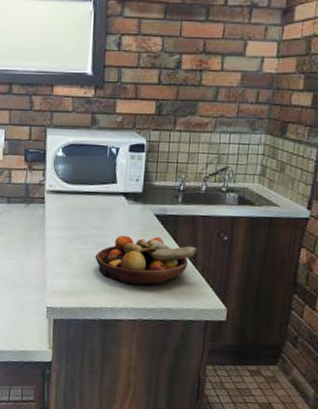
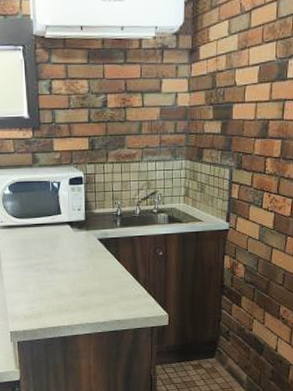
fruit bowl: present [95,236,198,286] -> none [49,258,138,303]

